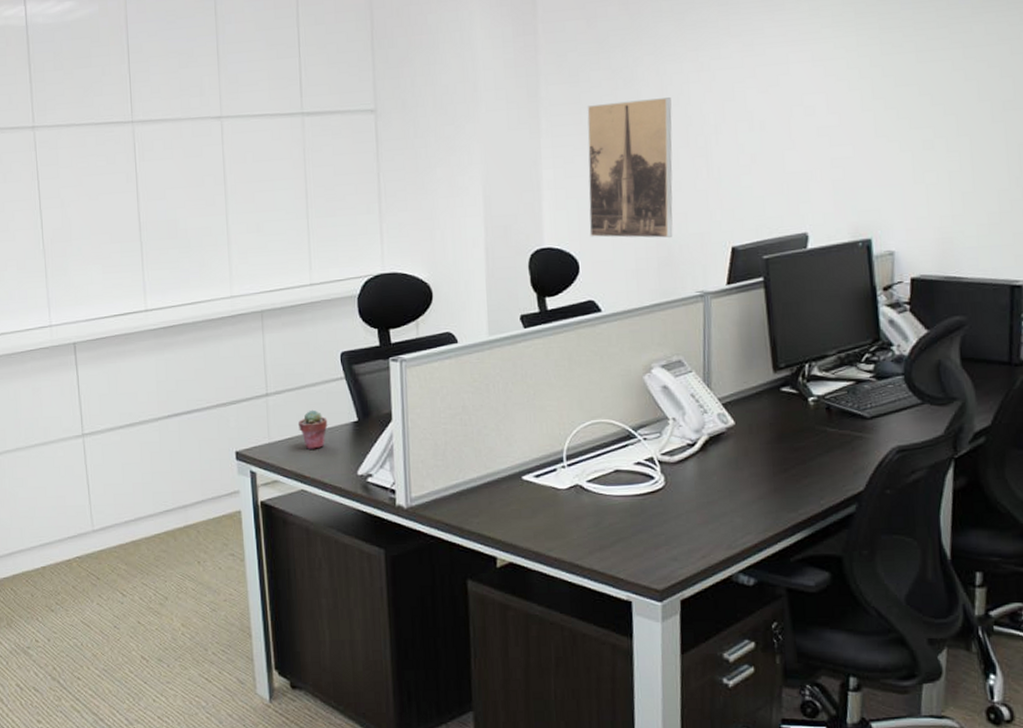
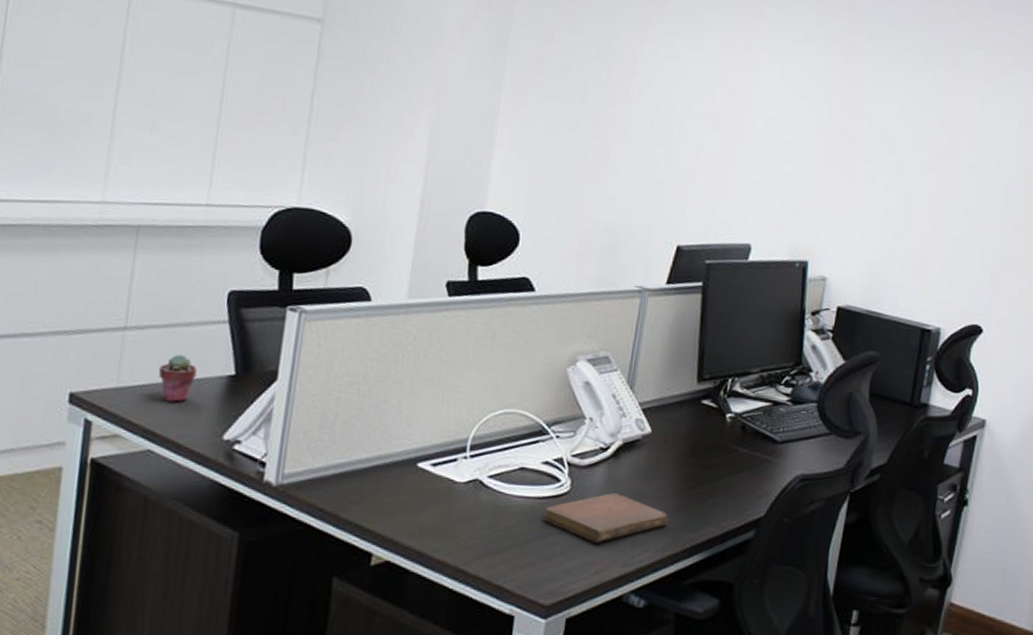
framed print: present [587,97,673,239] -> none [536,69,642,225]
notebook: none [642,484,766,530] -> present [542,493,670,543]

